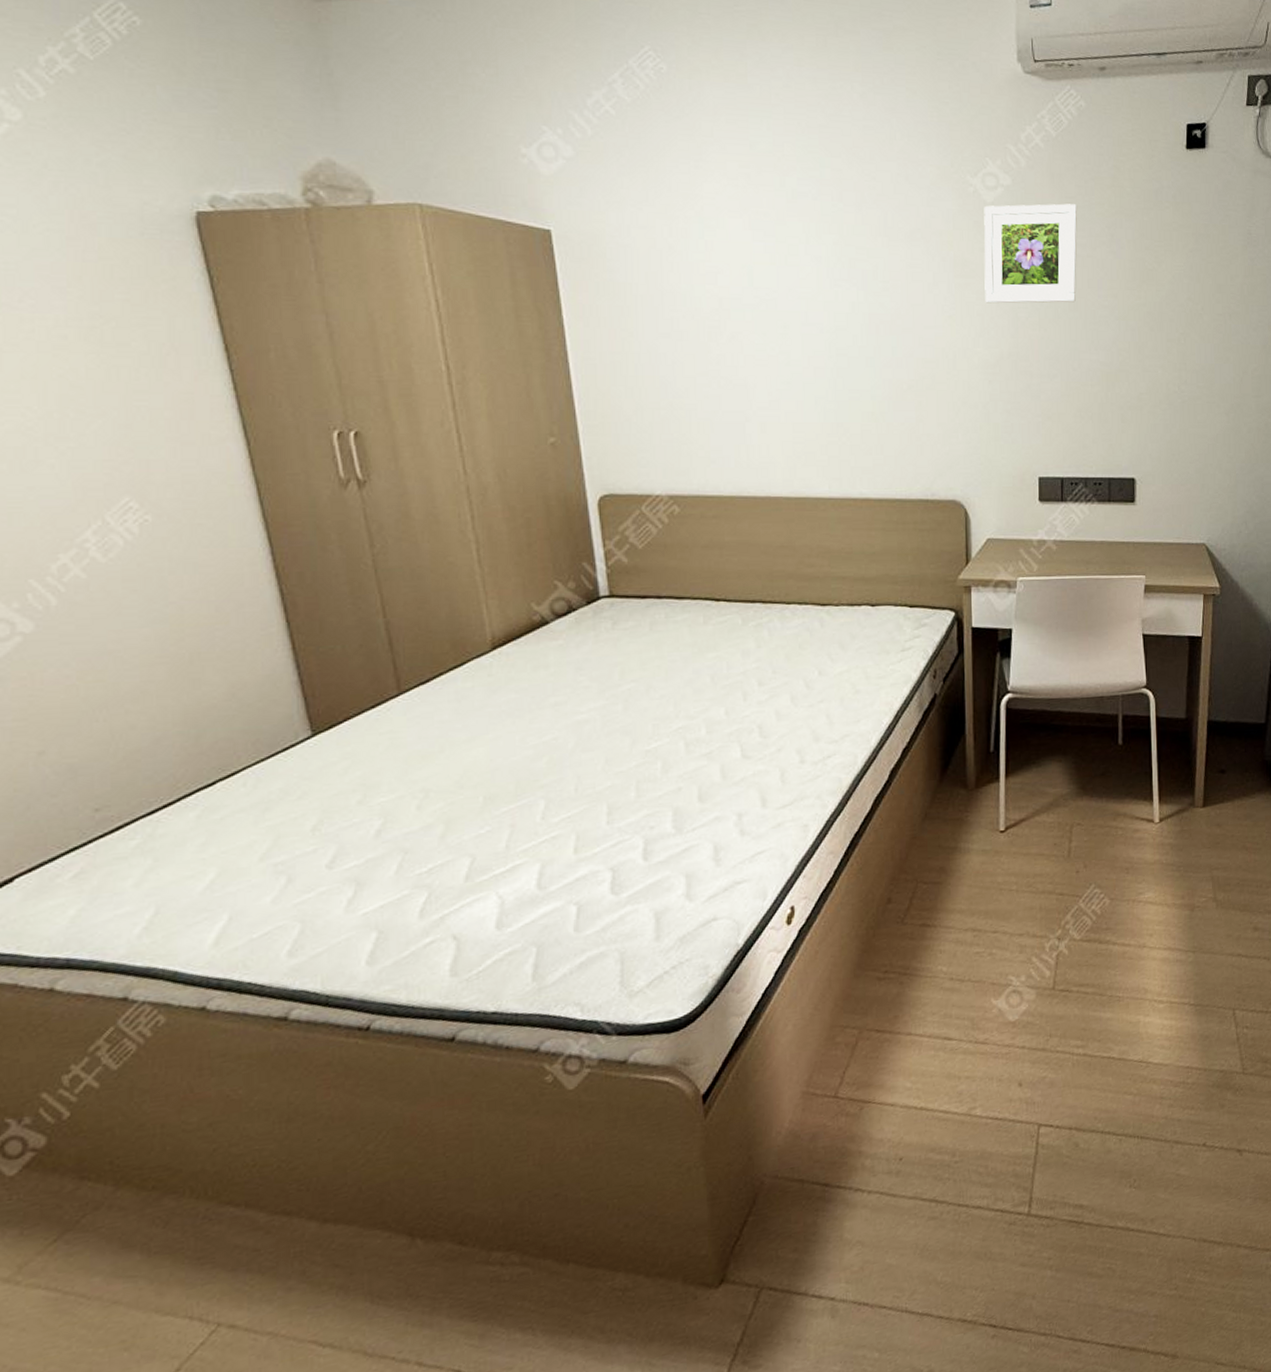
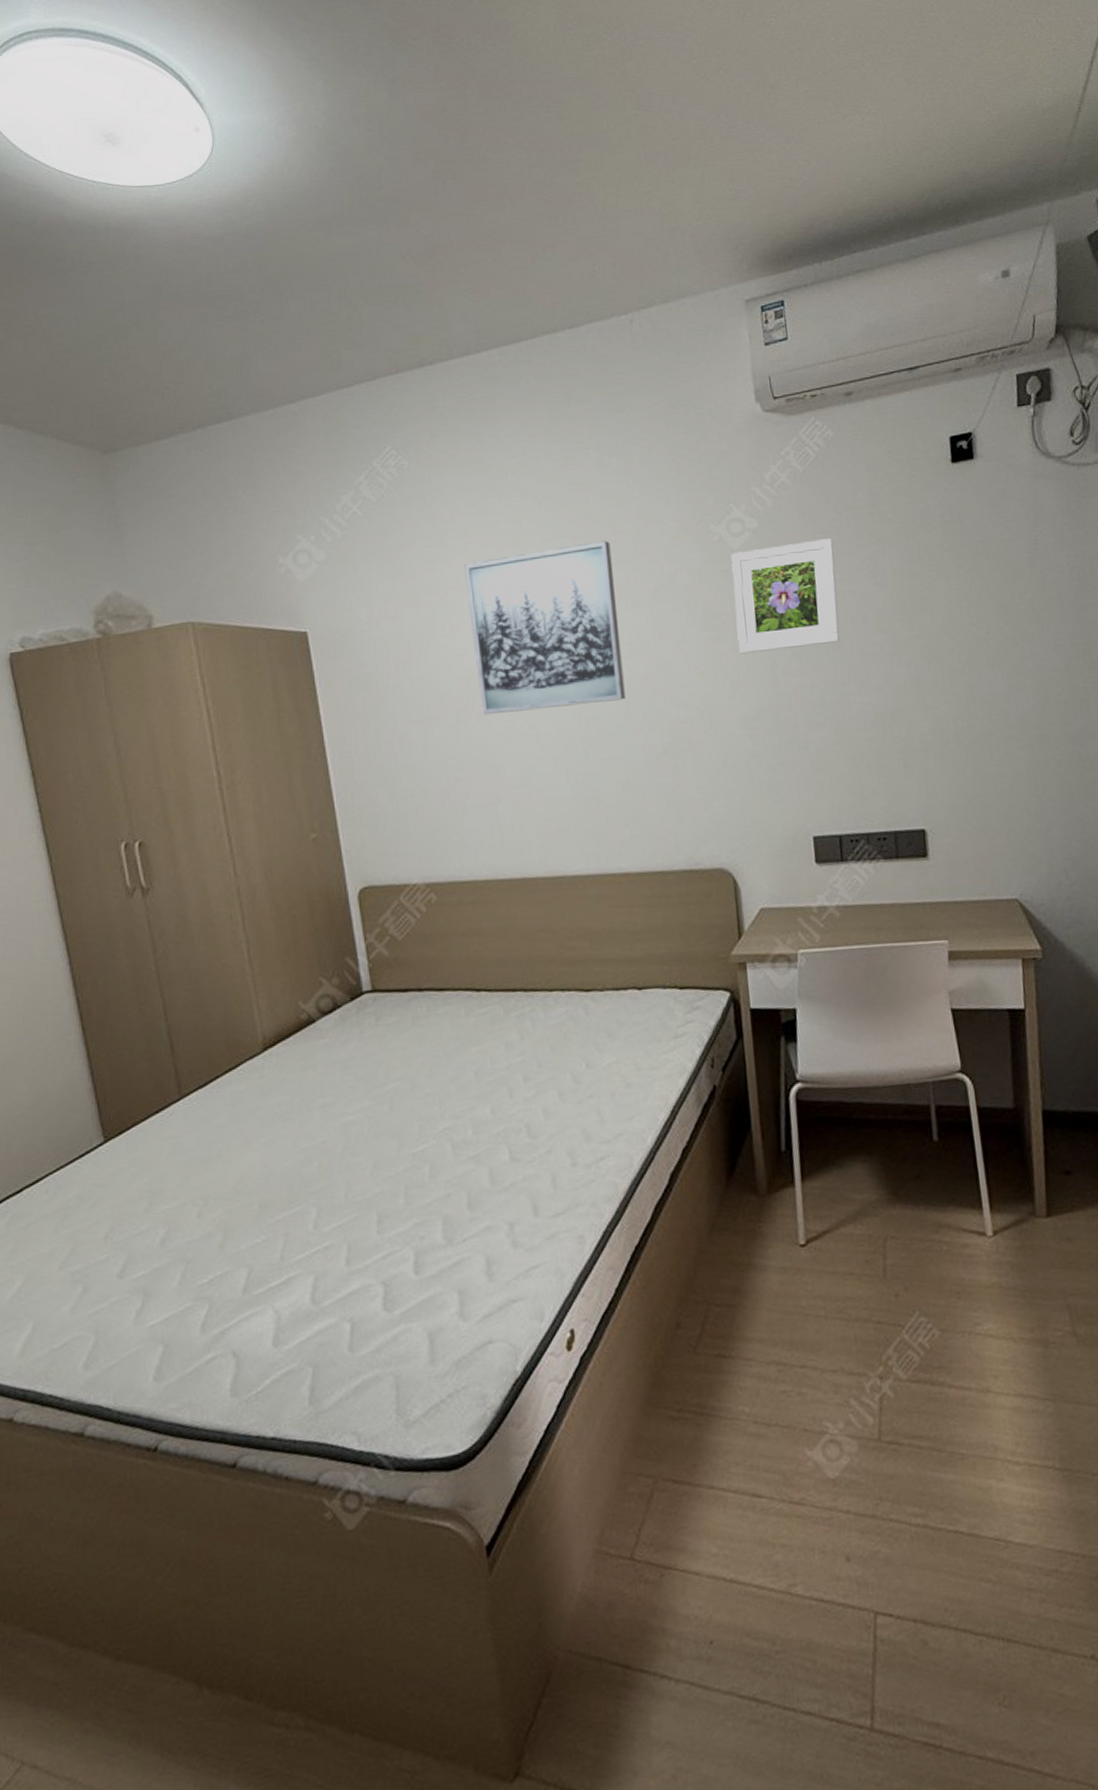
wall art: none [722,176,876,336] -> present [464,540,626,715]

